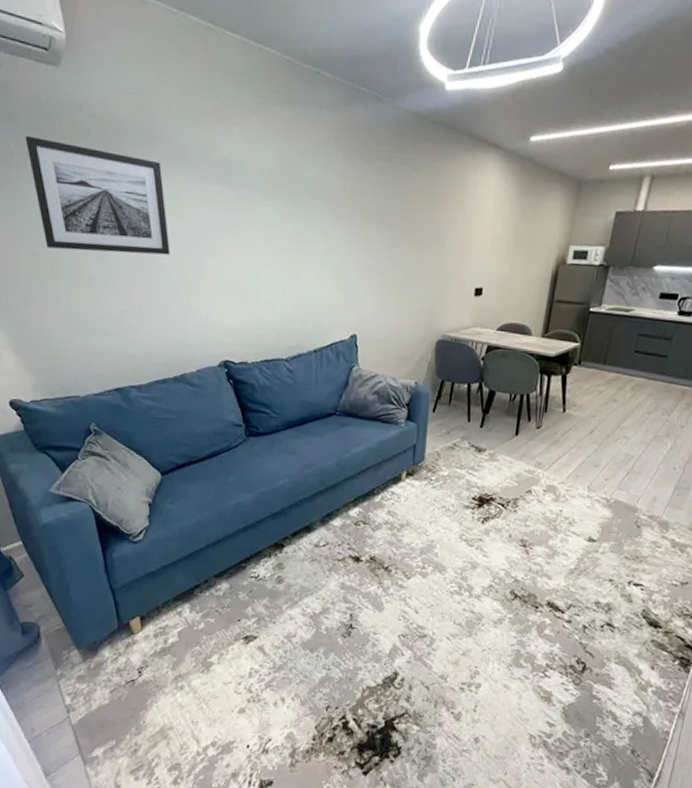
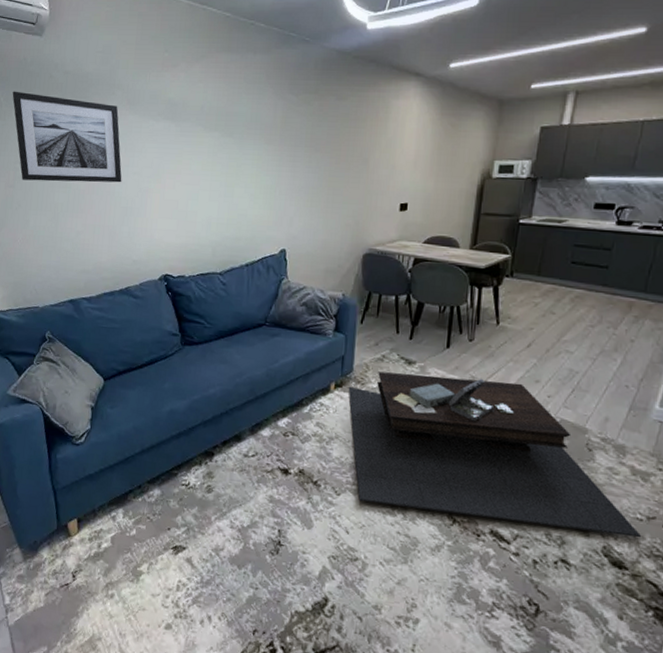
coffee table: none [419,459,676,601] -> present [348,371,642,538]

